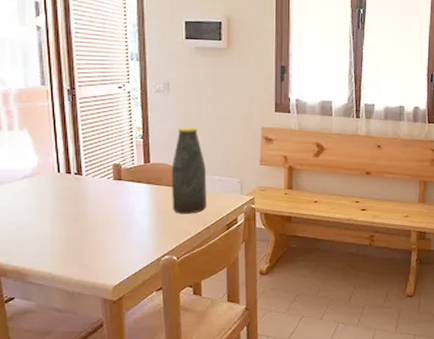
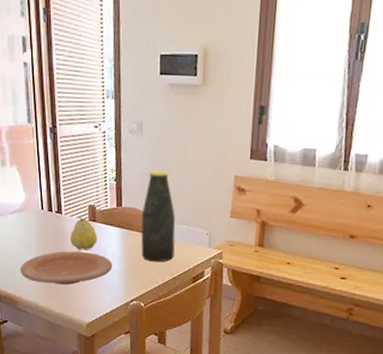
plate: none [31,211,142,250] -> present [20,251,113,285]
fruit: none [93,178,124,210] -> present [70,218,98,250]

